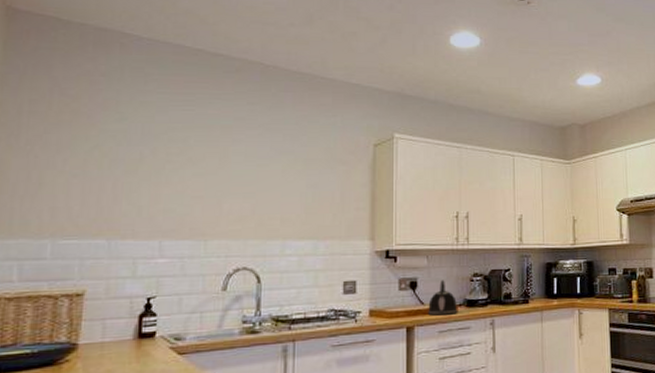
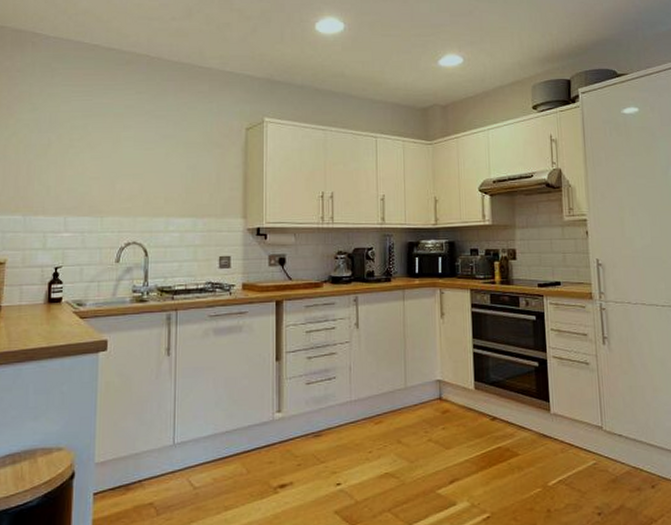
kettle: present [428,280,458,317] -> none [296,257,324,292]

